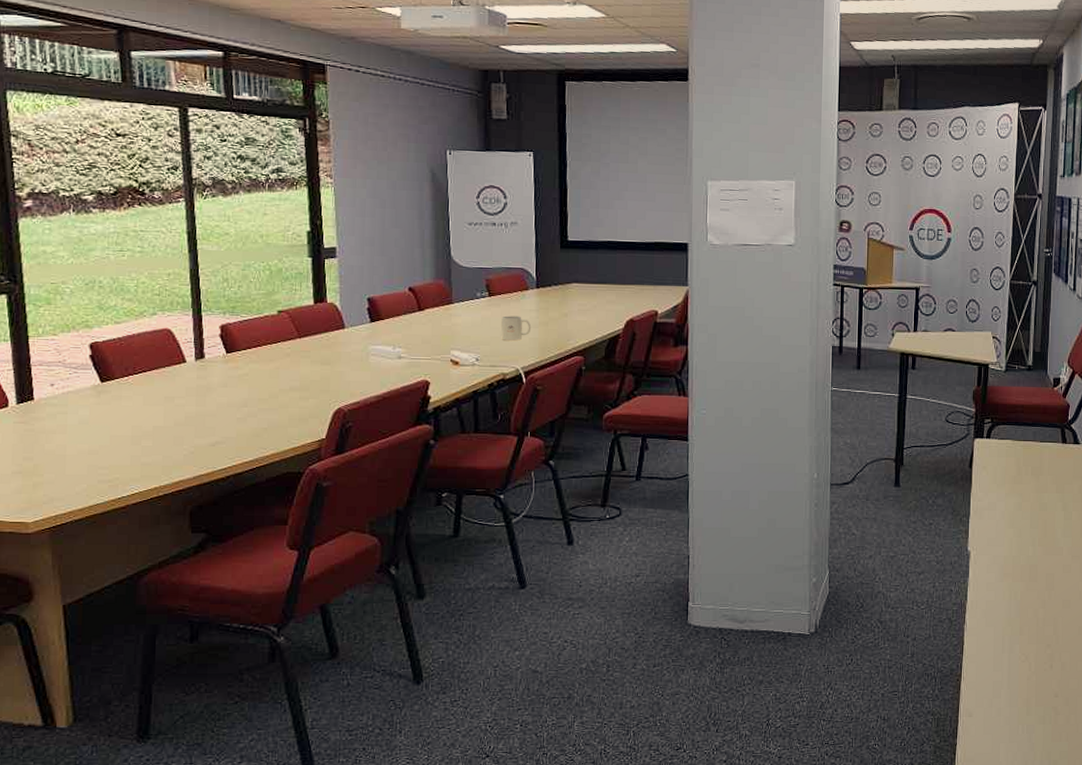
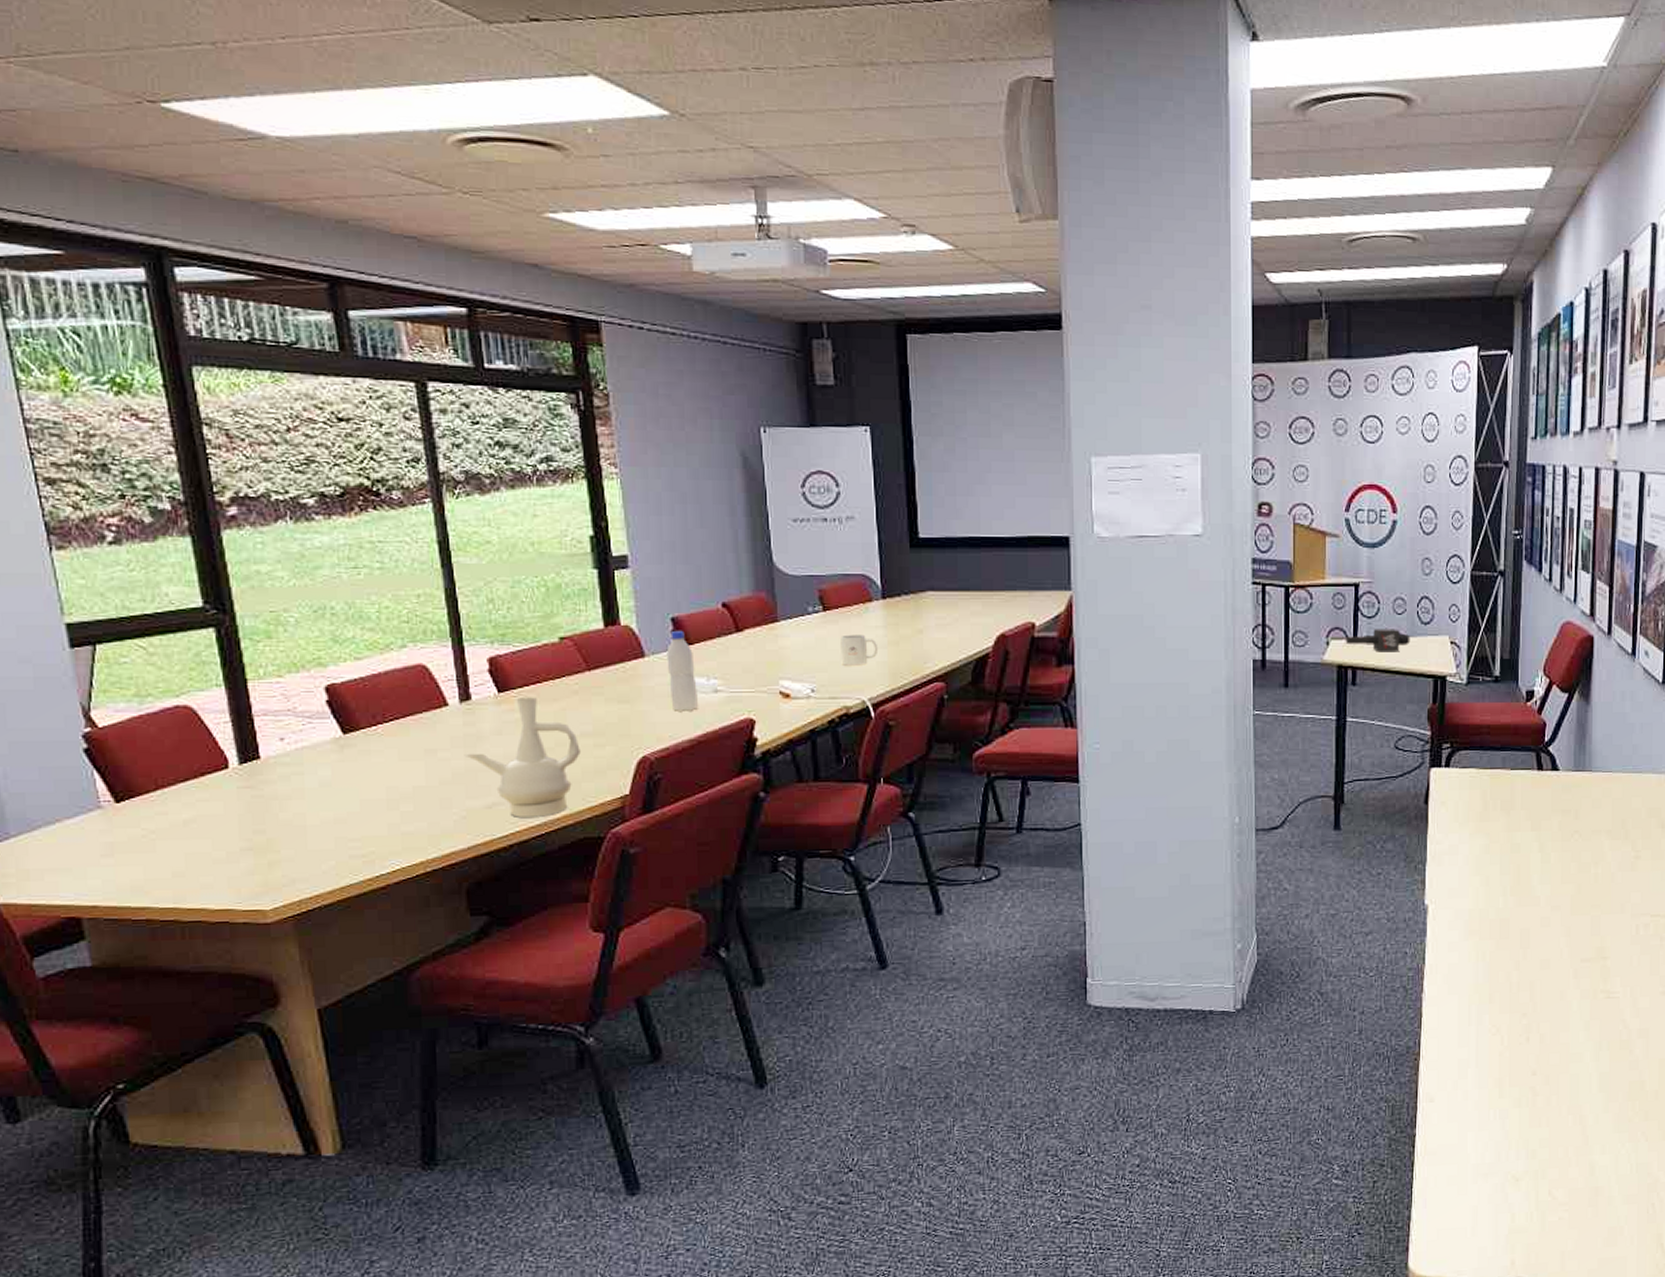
coffeepot: none [196,357,289,454] -> present [464,697,581,817]
water bottle: none [362,308,386,374] -> present [666,630,699,713]
microphone: none [907,324,960,344] -> present [1345,629,1411,652]

